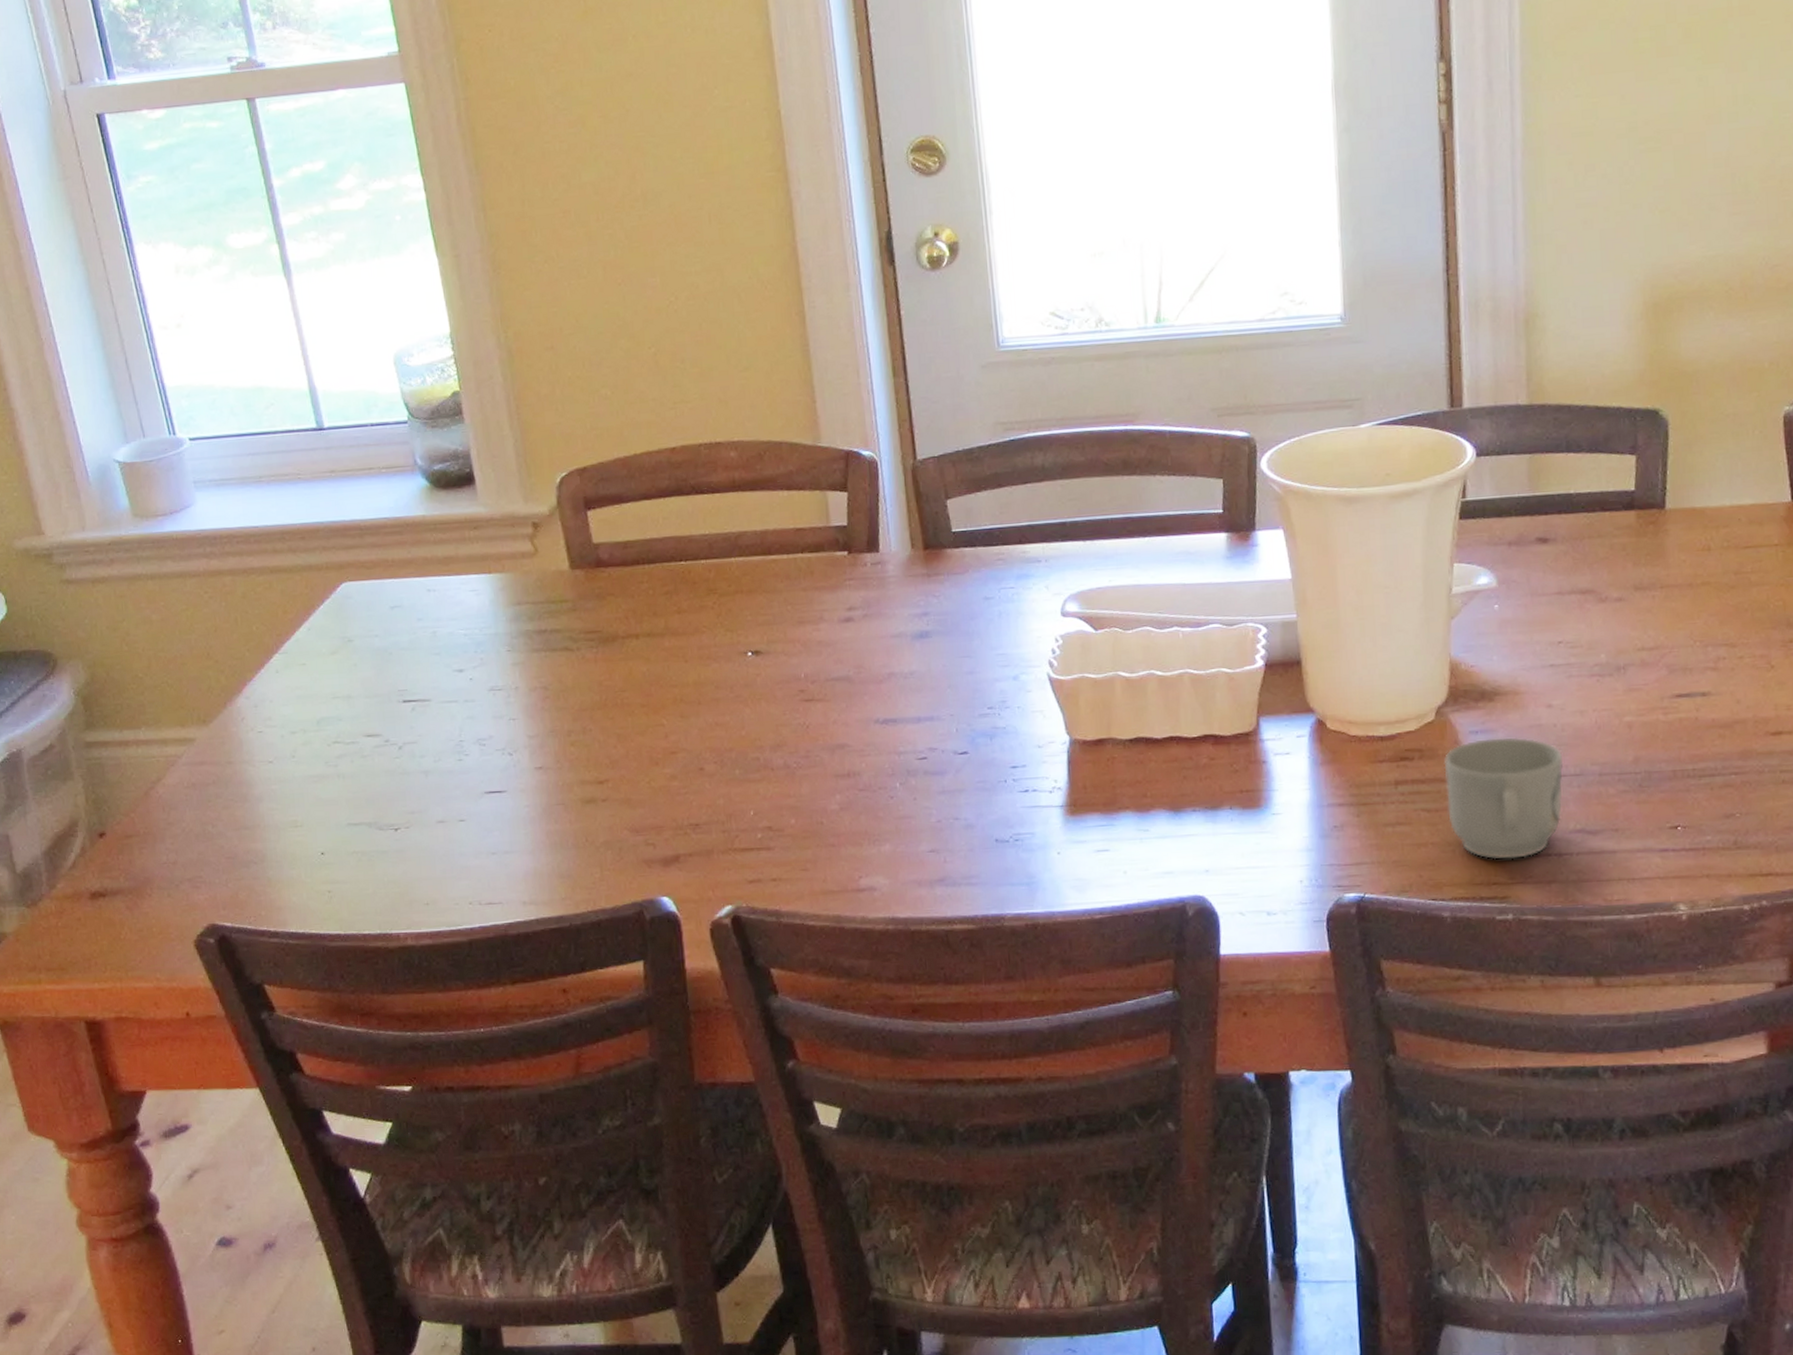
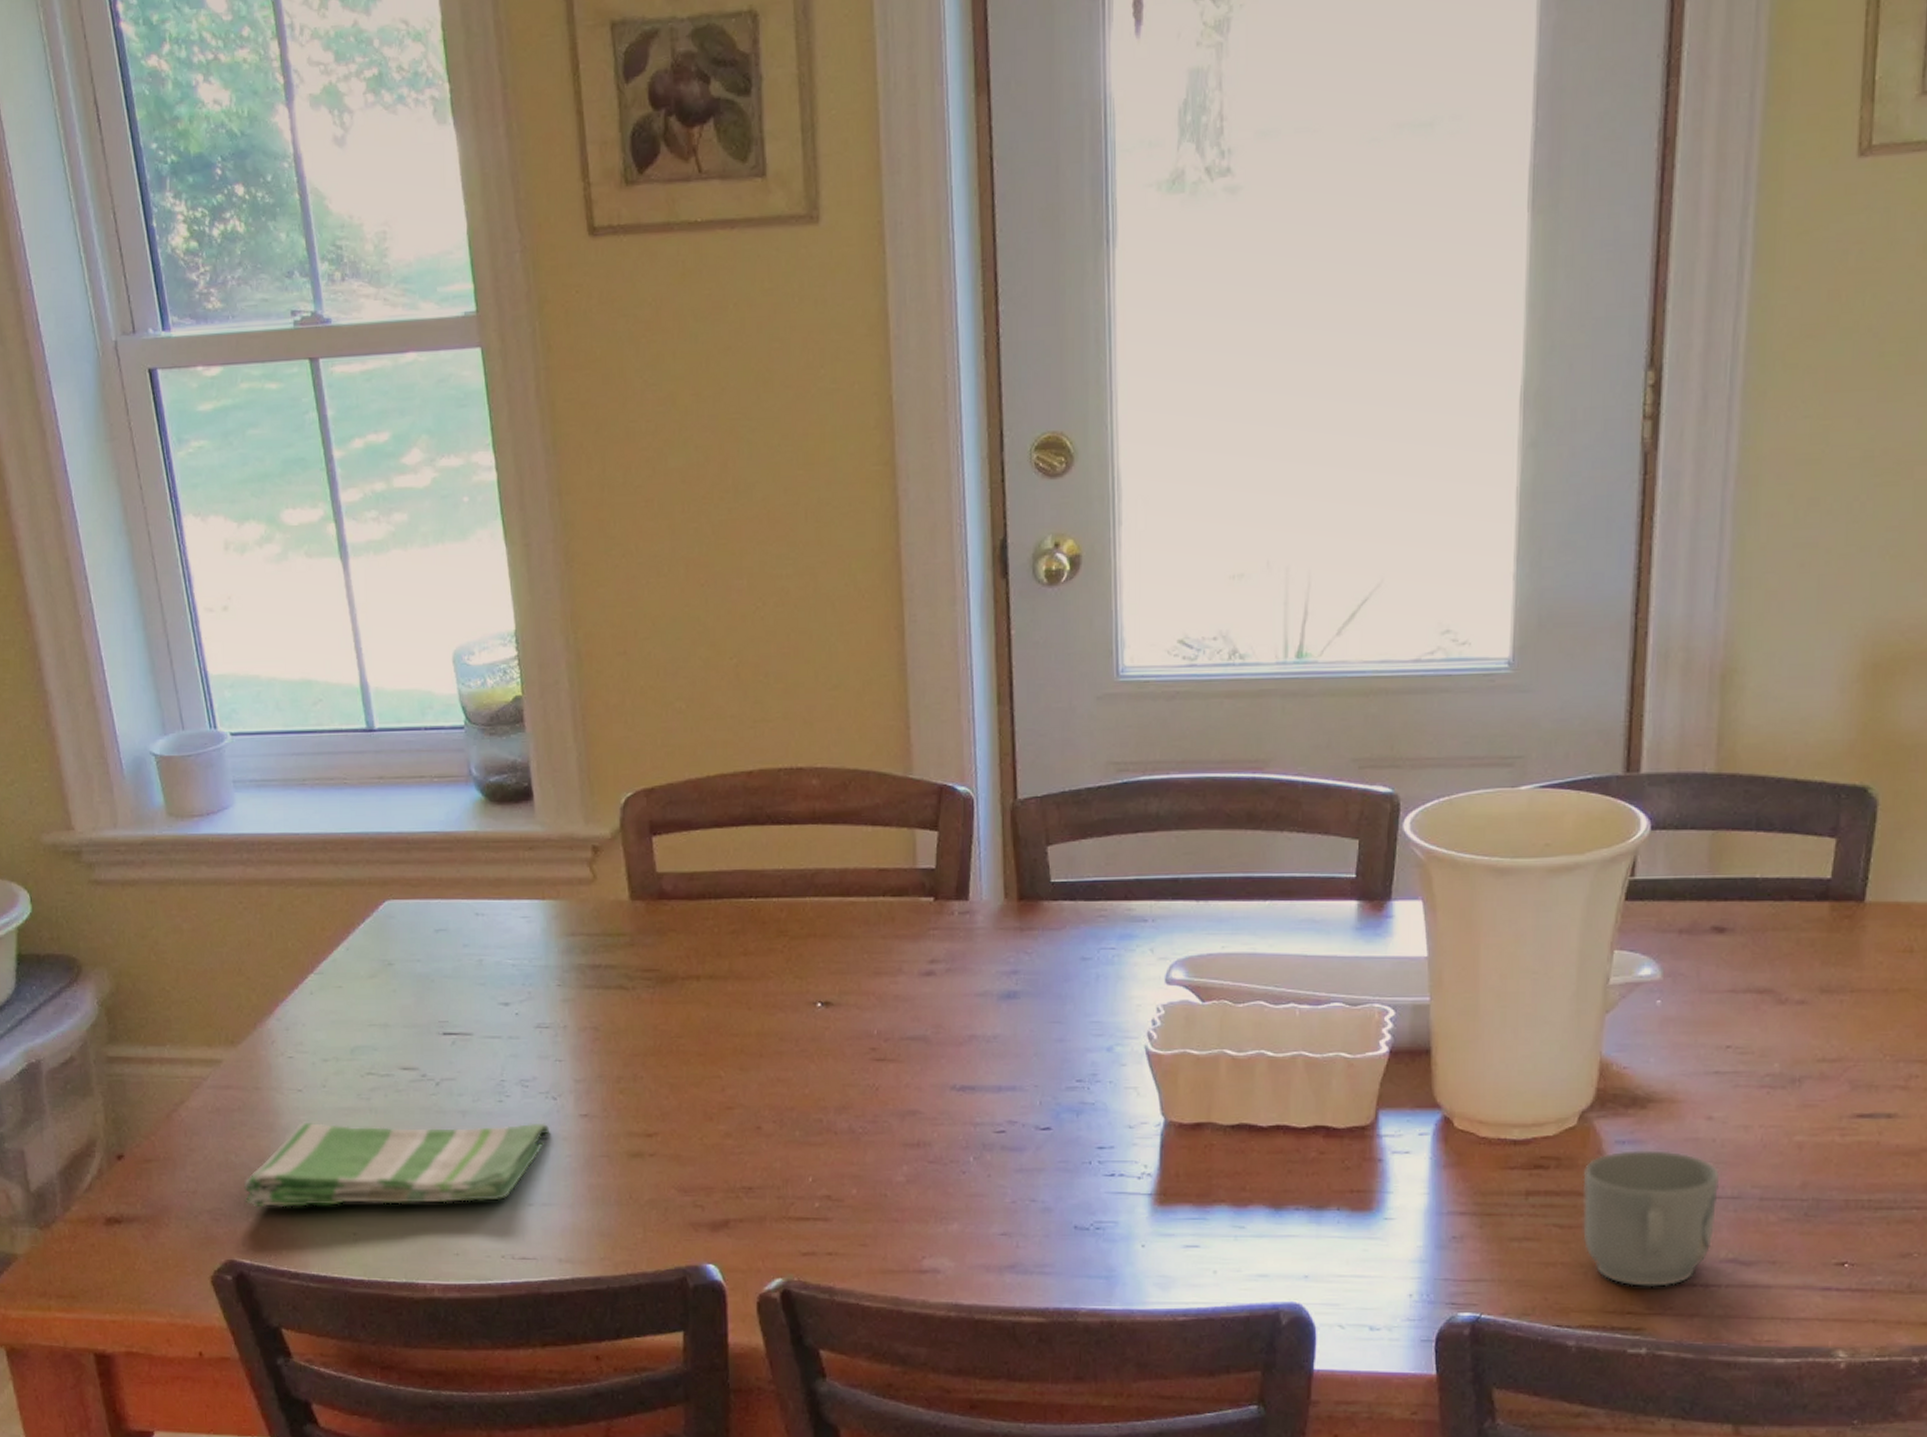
dish towel: none [222,777,507,874] -> present [244,1122,549,1208]

